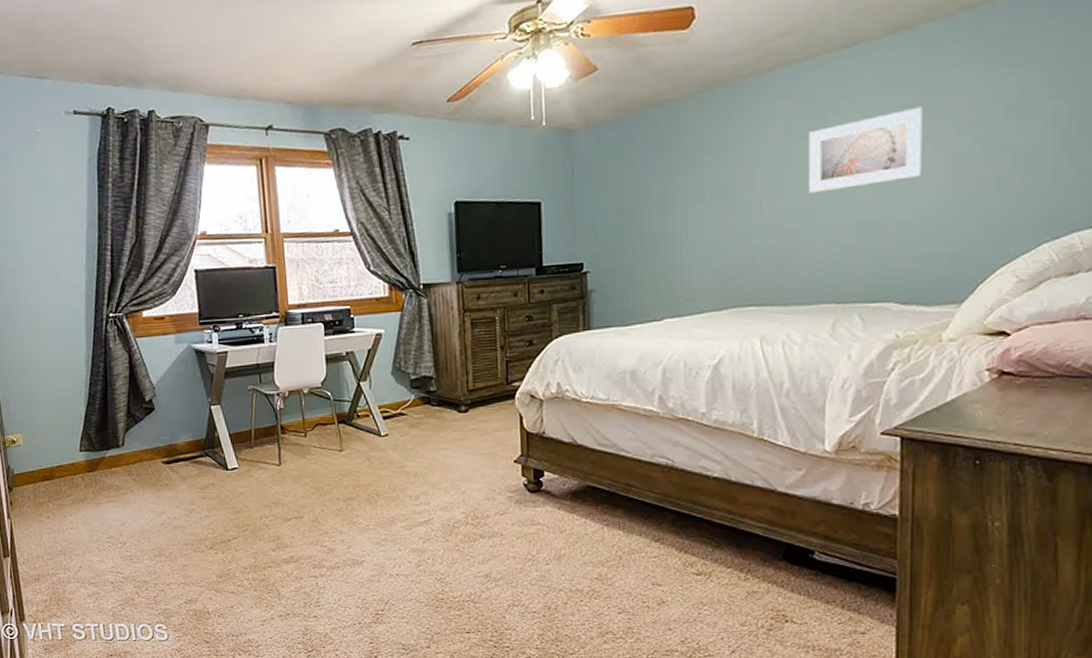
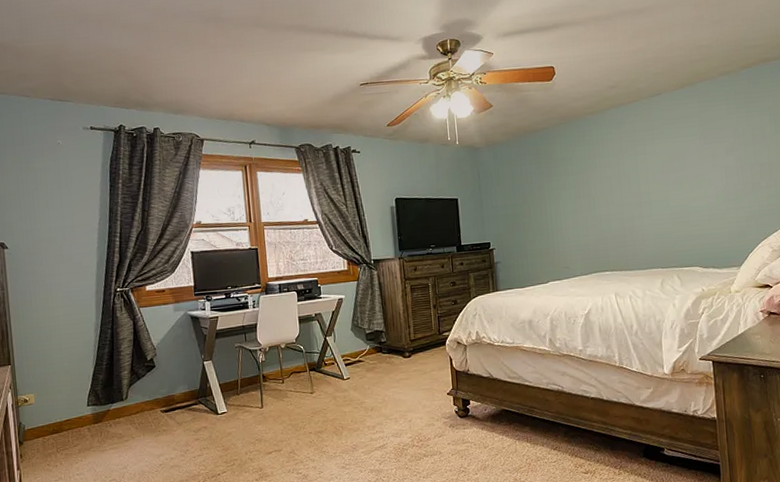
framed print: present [808,106,923,193] -> none [635,136,707,193]

